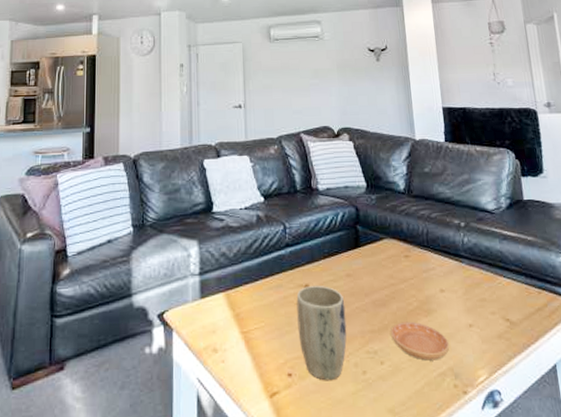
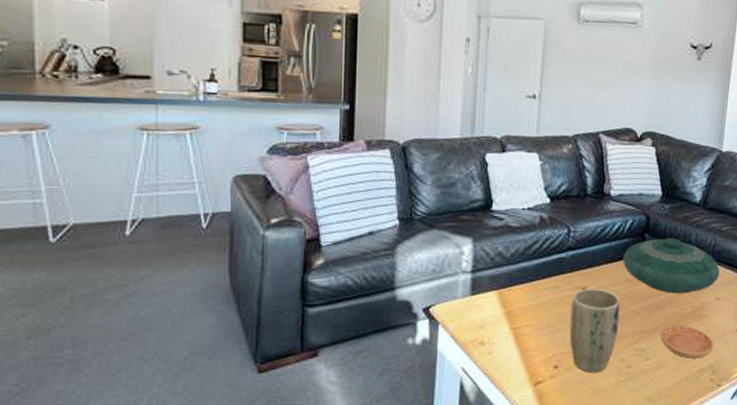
decorative bowl: none [339,228,439,287] -> present [623,238,720,294]

